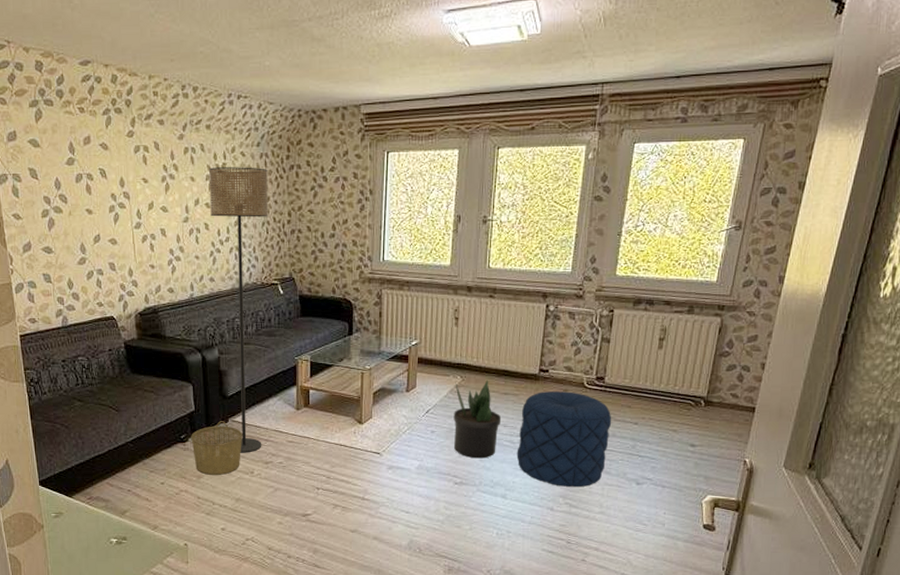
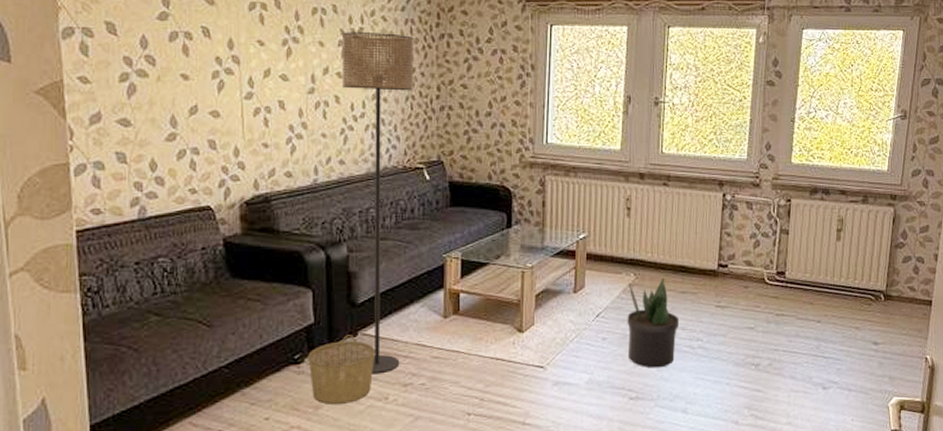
pouf: present [516,391,612,487] -> none [697,288,795,396]

